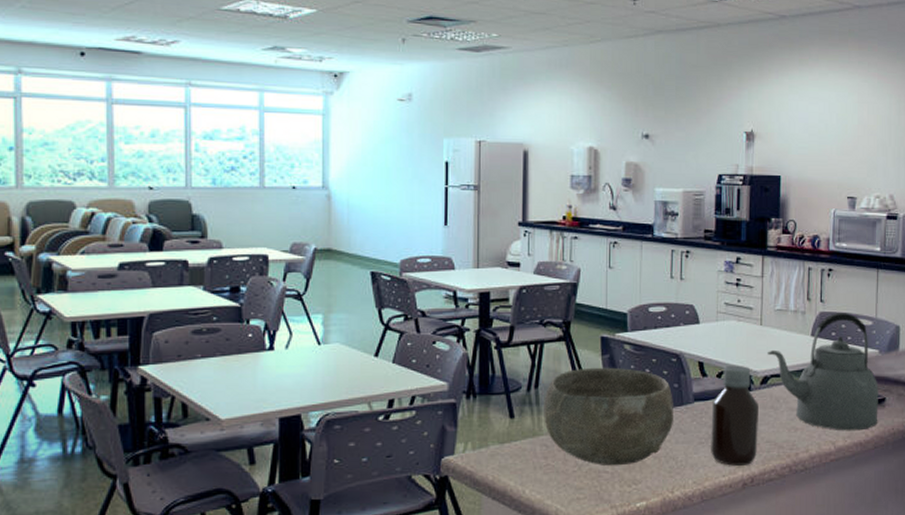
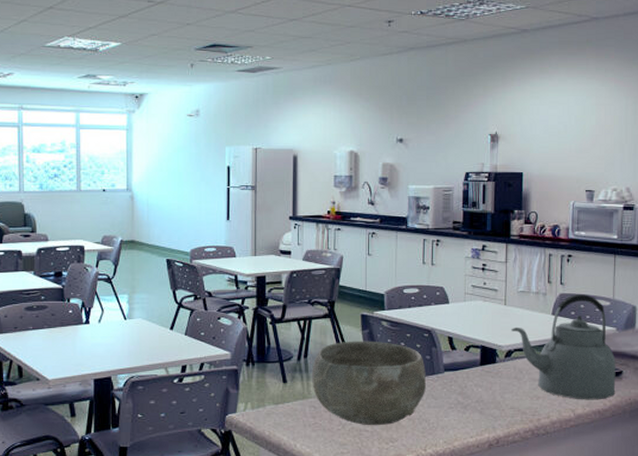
bottle: present [711,365,758,466] -> none [460,340,503,428]

